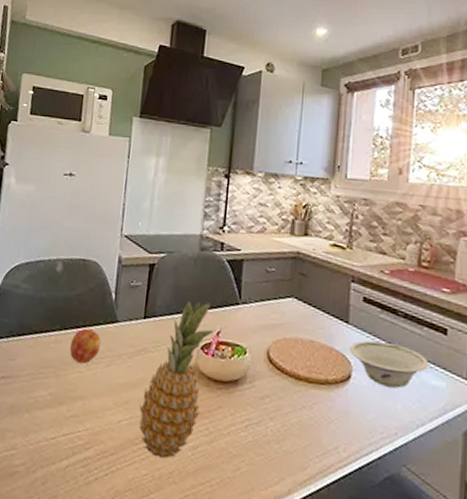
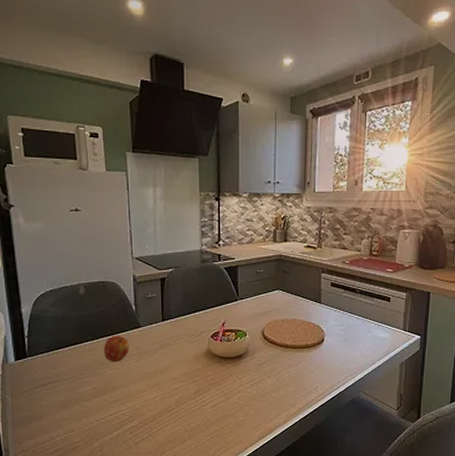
pineapple: present [138,301,215,458] -> none [168,303,220,417]
bowl: present [348,340,429,389] -> none [322,312,378,343]

